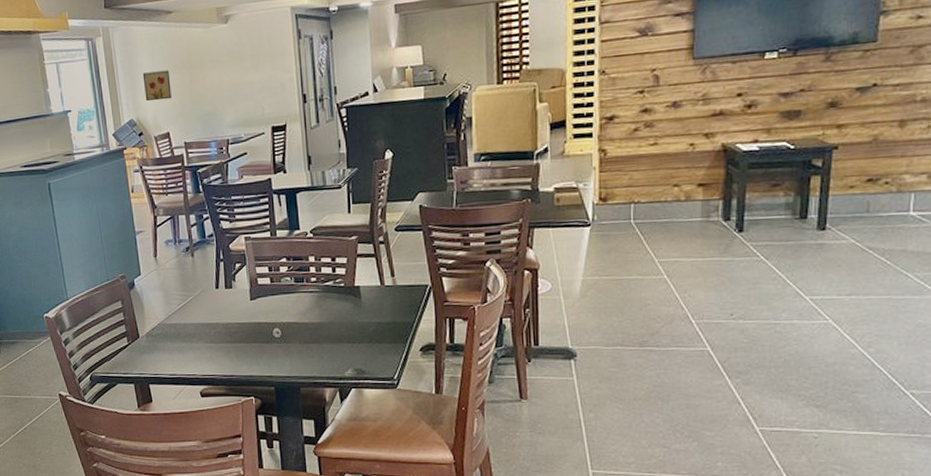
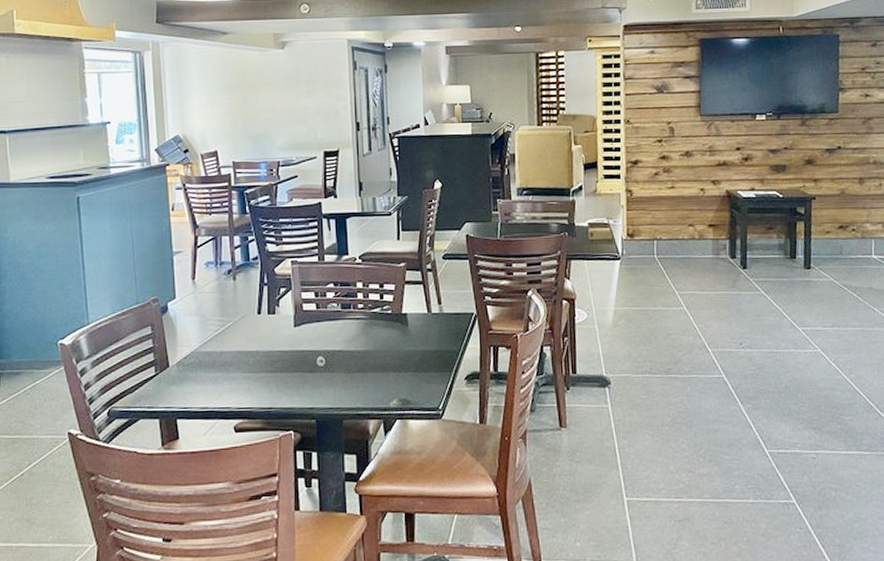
wall art: present [142,70,172,102] -> none [192,89,222,119]

